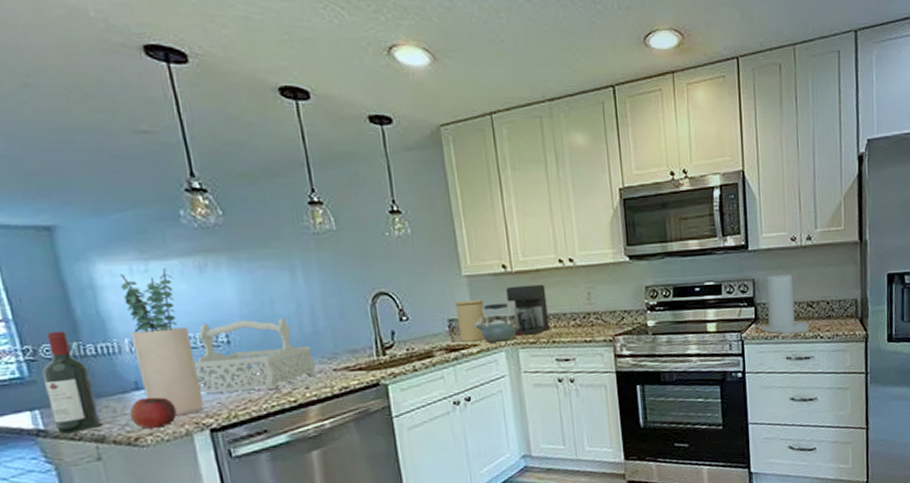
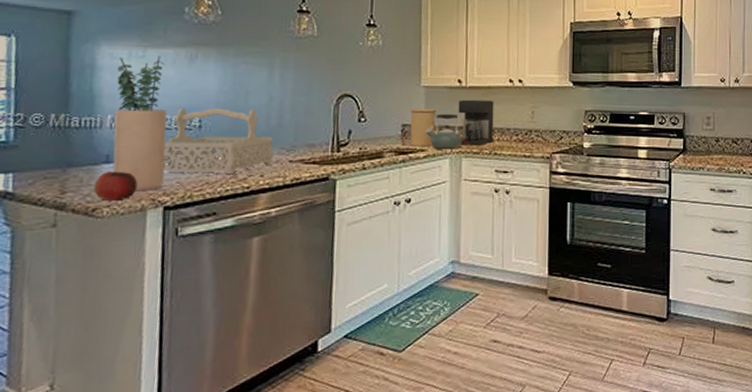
wine bottle: present [42,330,102,434] -> none [23,102,69,198]
paper towel: present [762,274,810,335] -> none [689,111,734,167]

